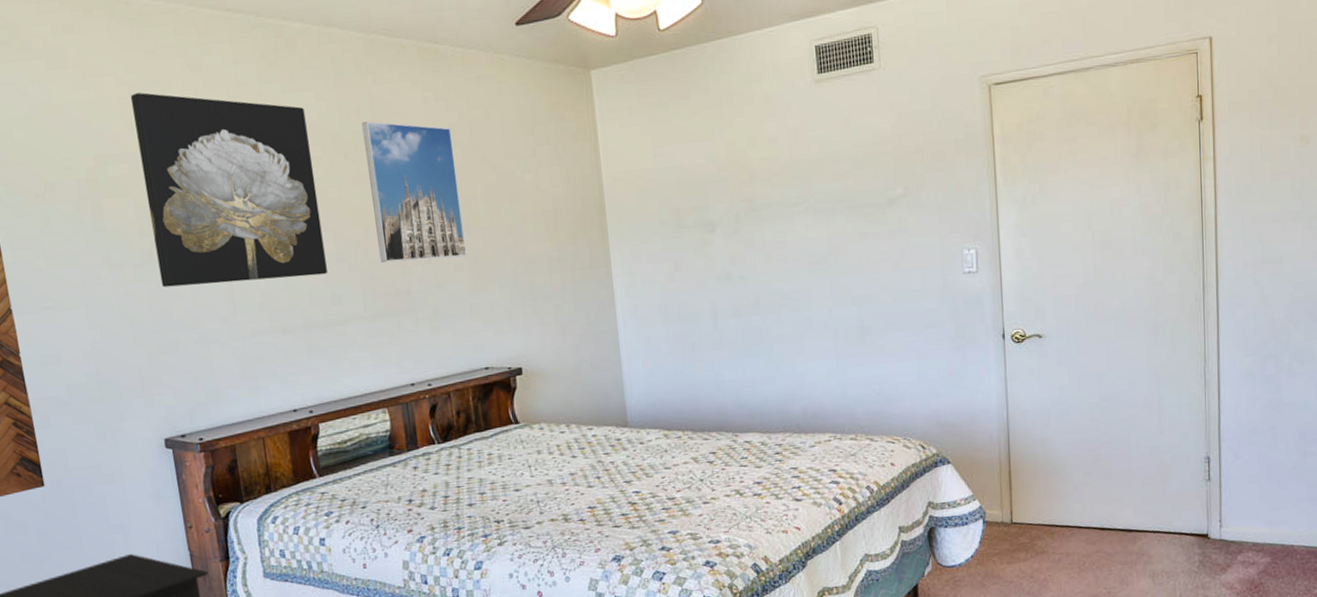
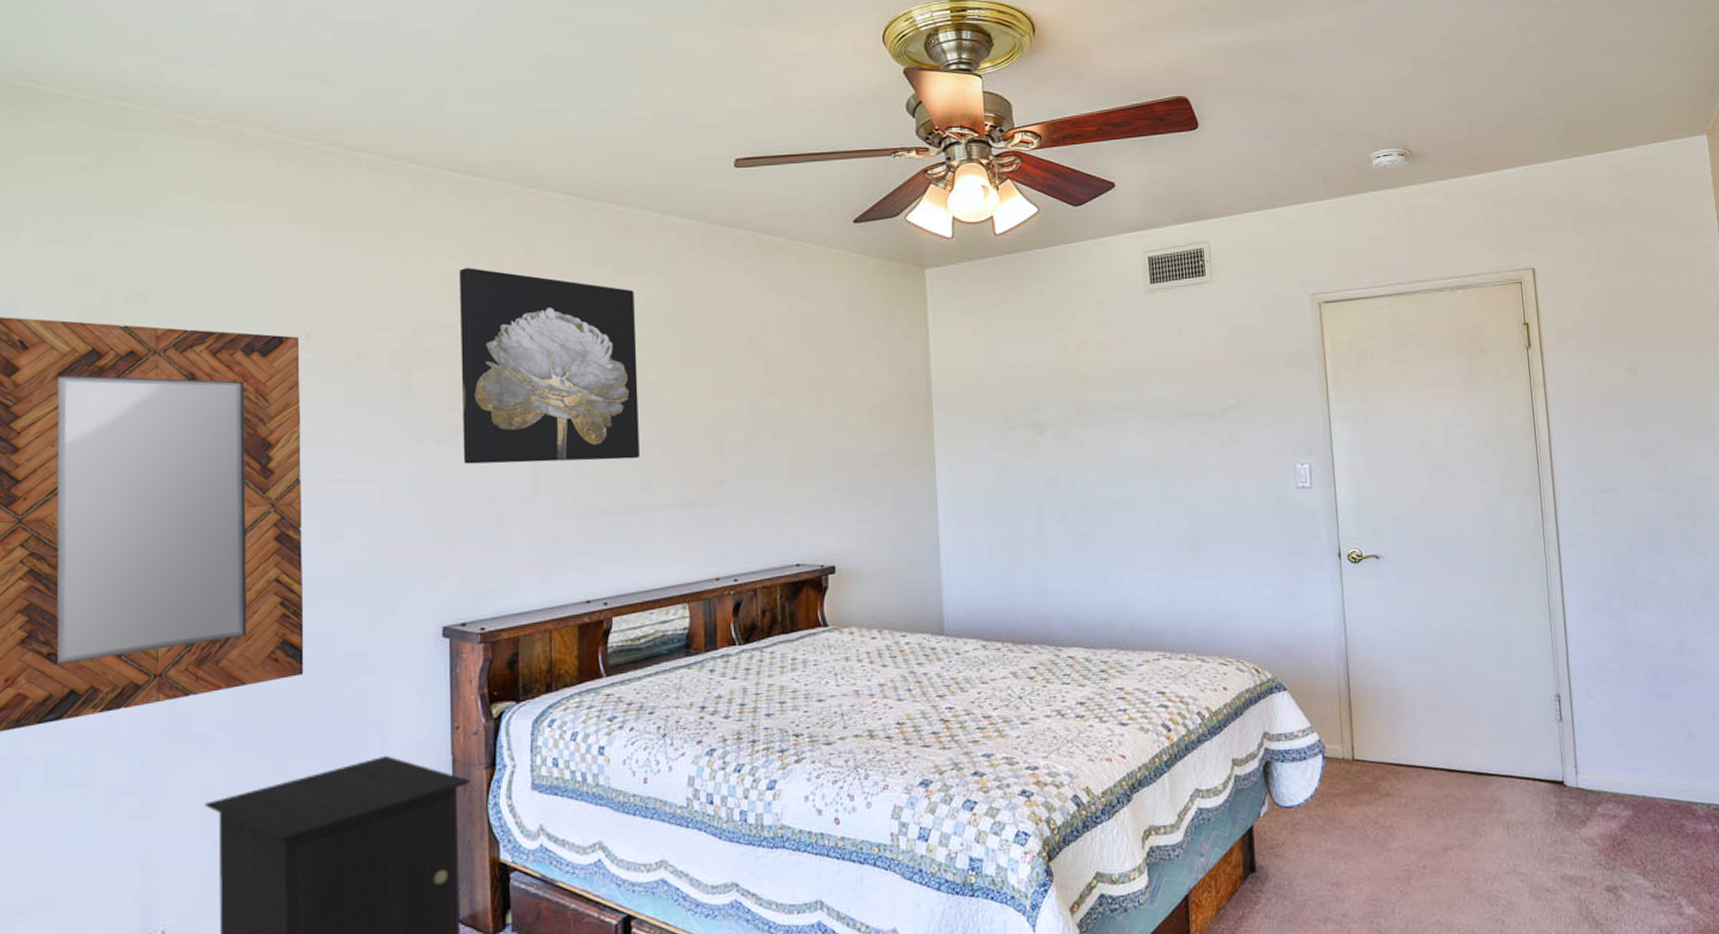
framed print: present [361,121,467,263] -> none [691,307,787,450]

